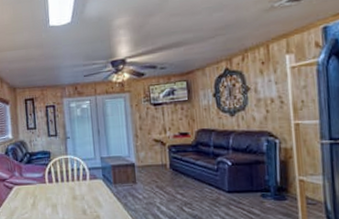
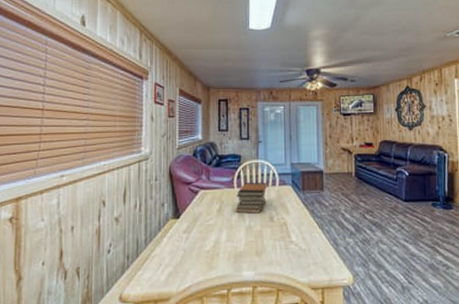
book stack: none [48,177,78,207] -> present [236,182,268,214]

